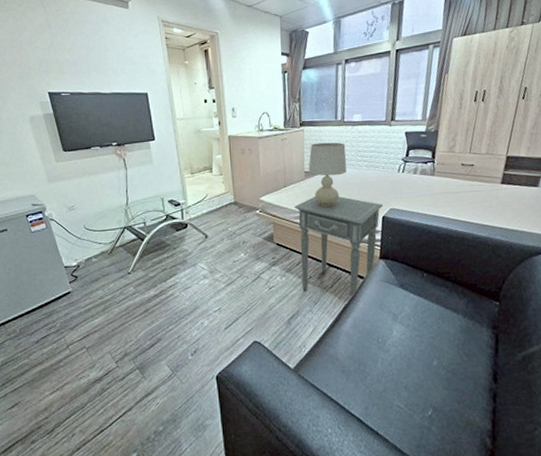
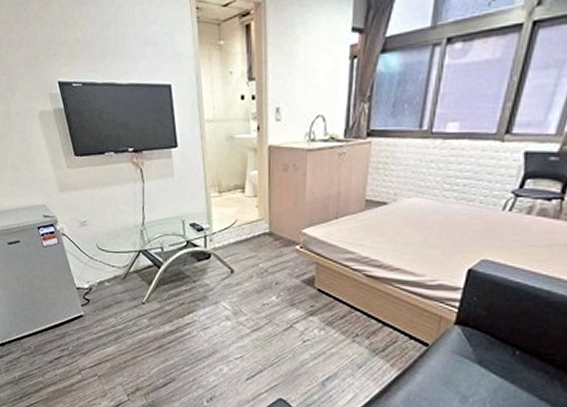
side table: present [294,196,384,299] -> none [344,233,473,369]
table lamp: present [308,142,347,207] -> none [371,161,429,250]

